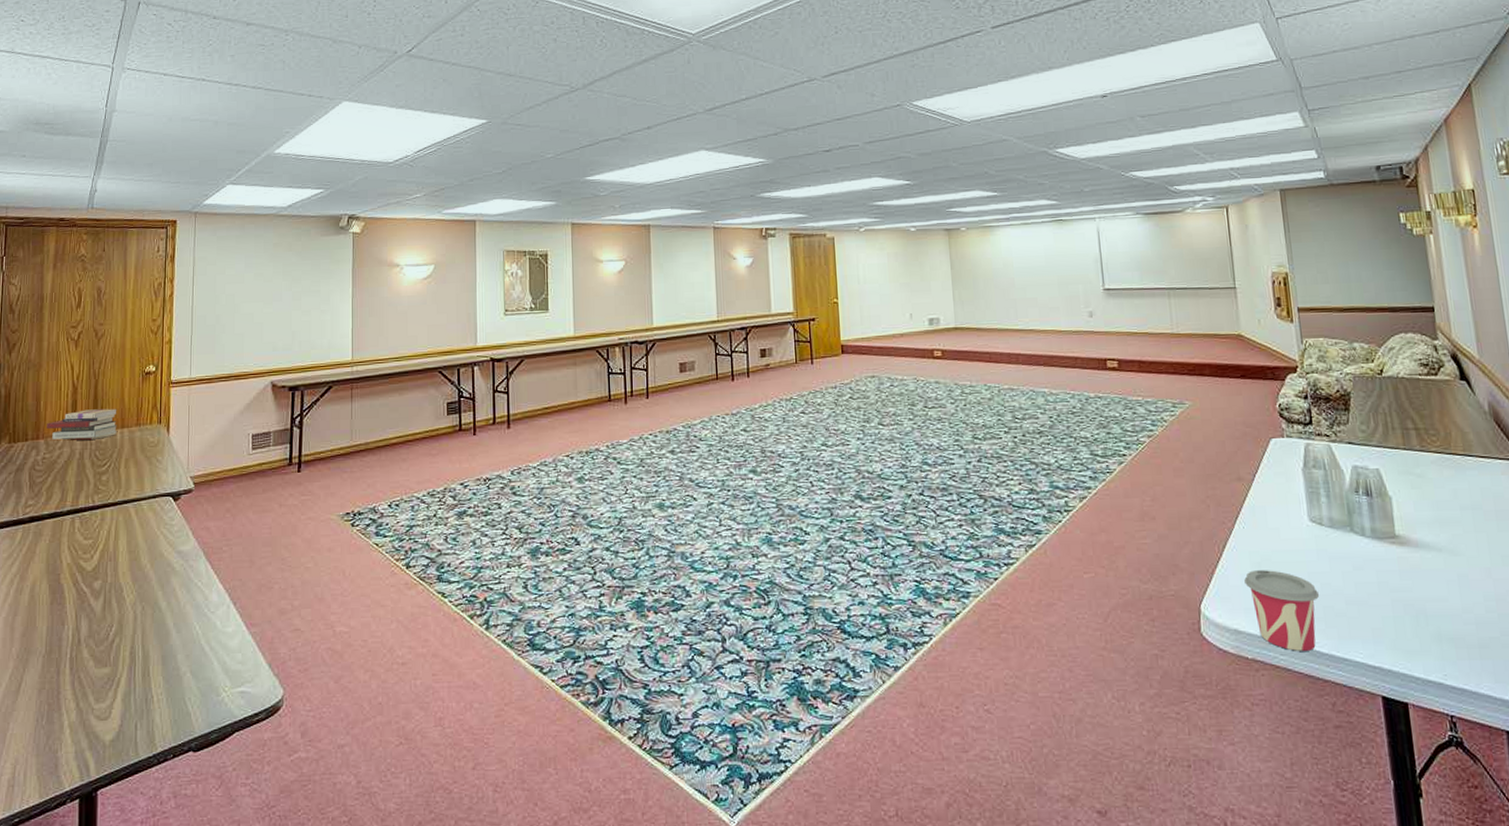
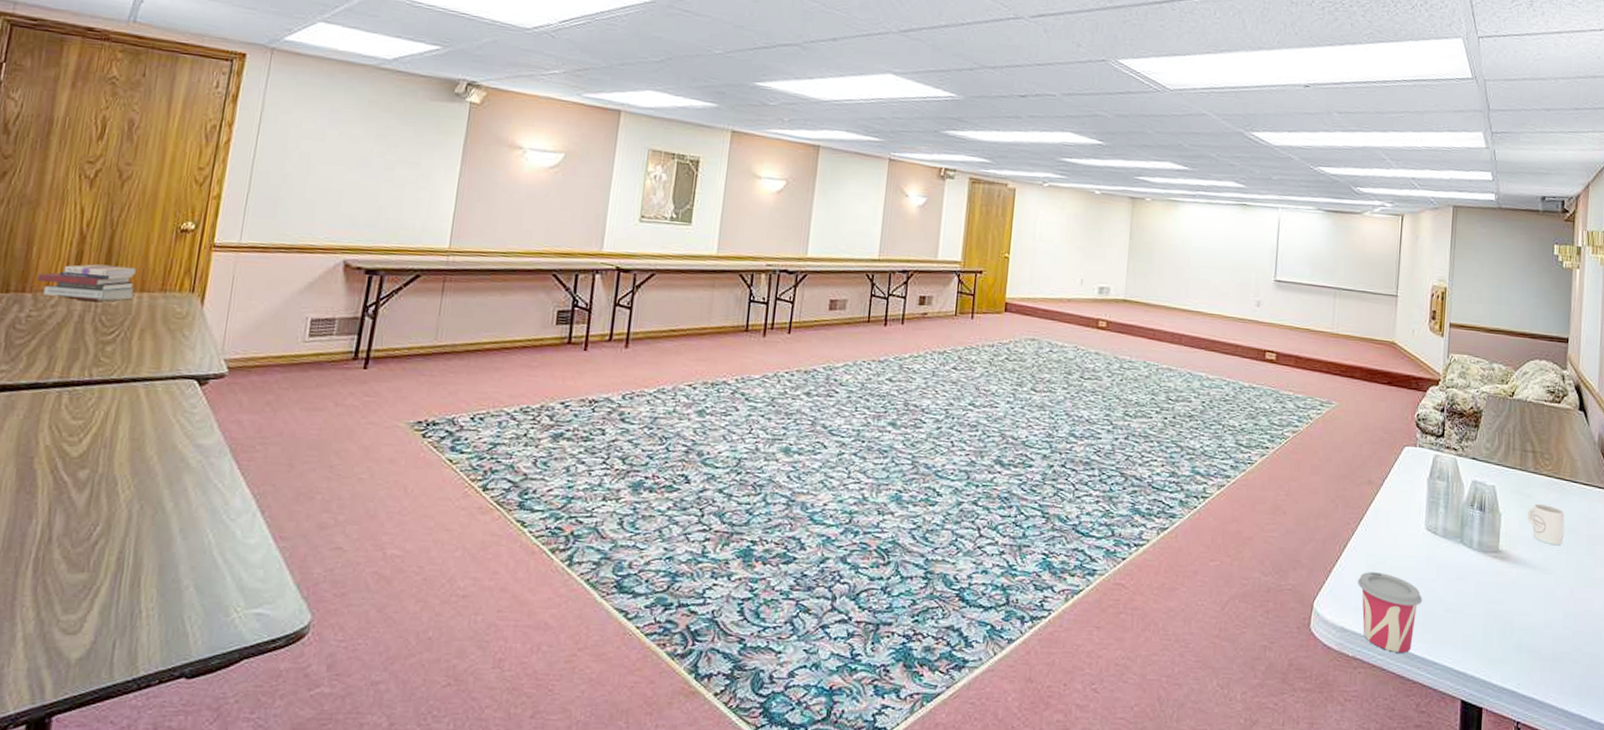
mug: none [1421,482,1469,525] -> present [1527,503,1565,546]

